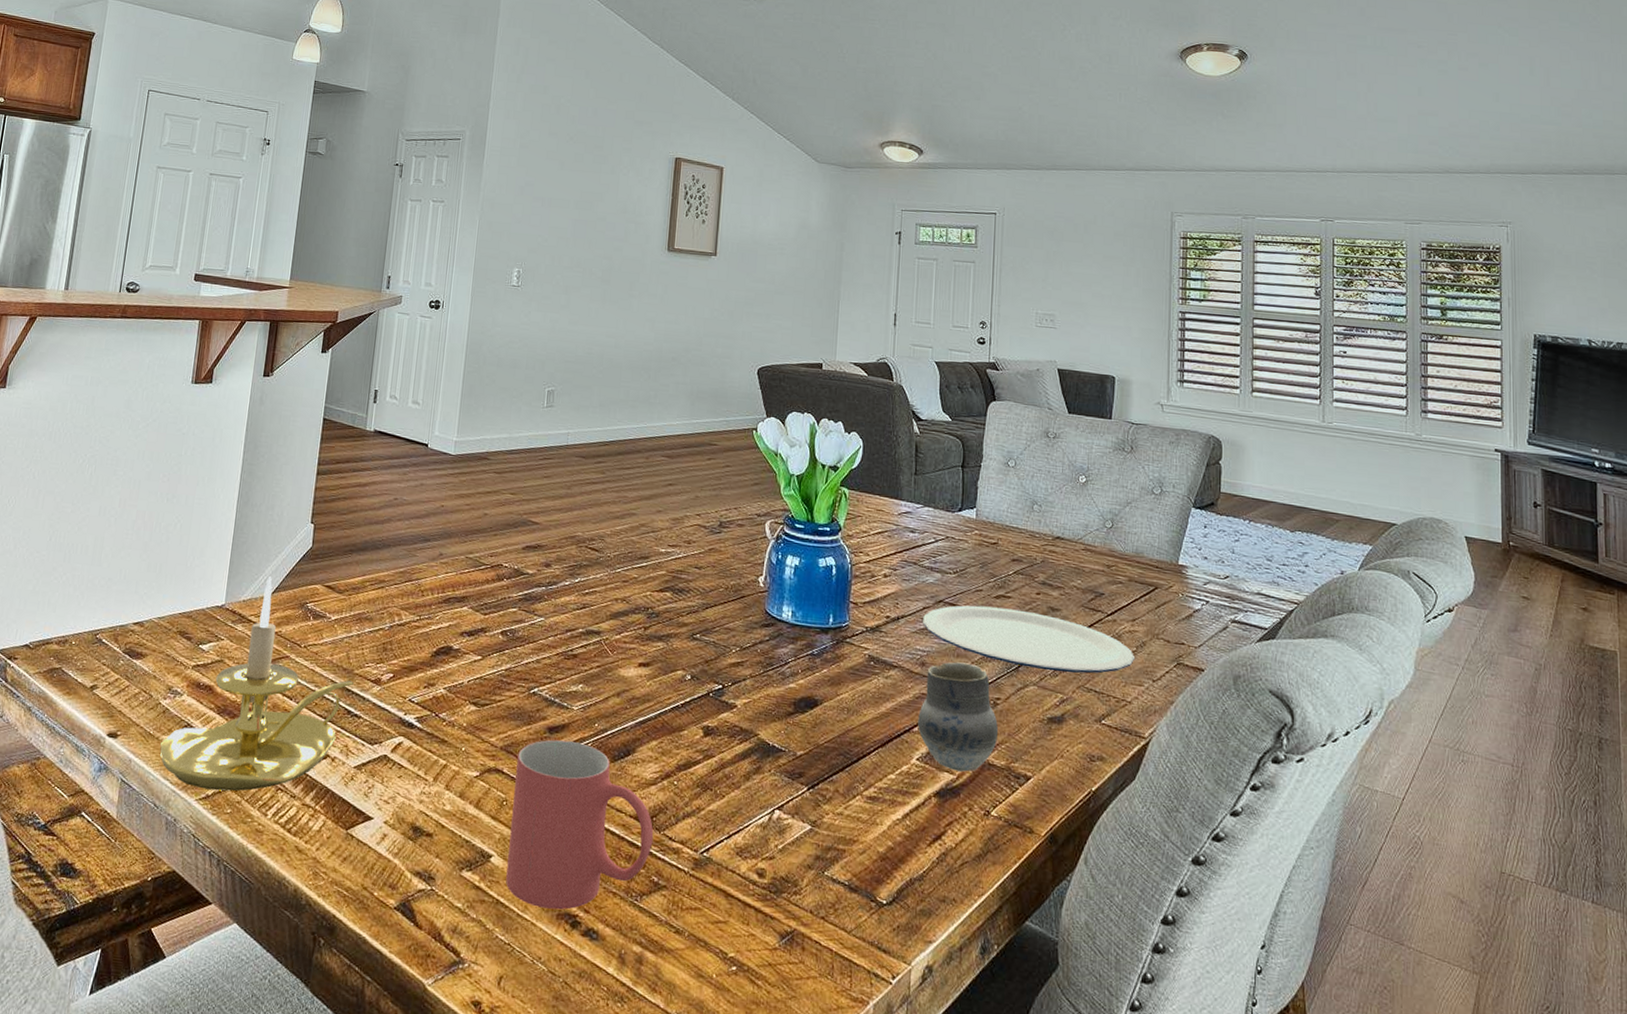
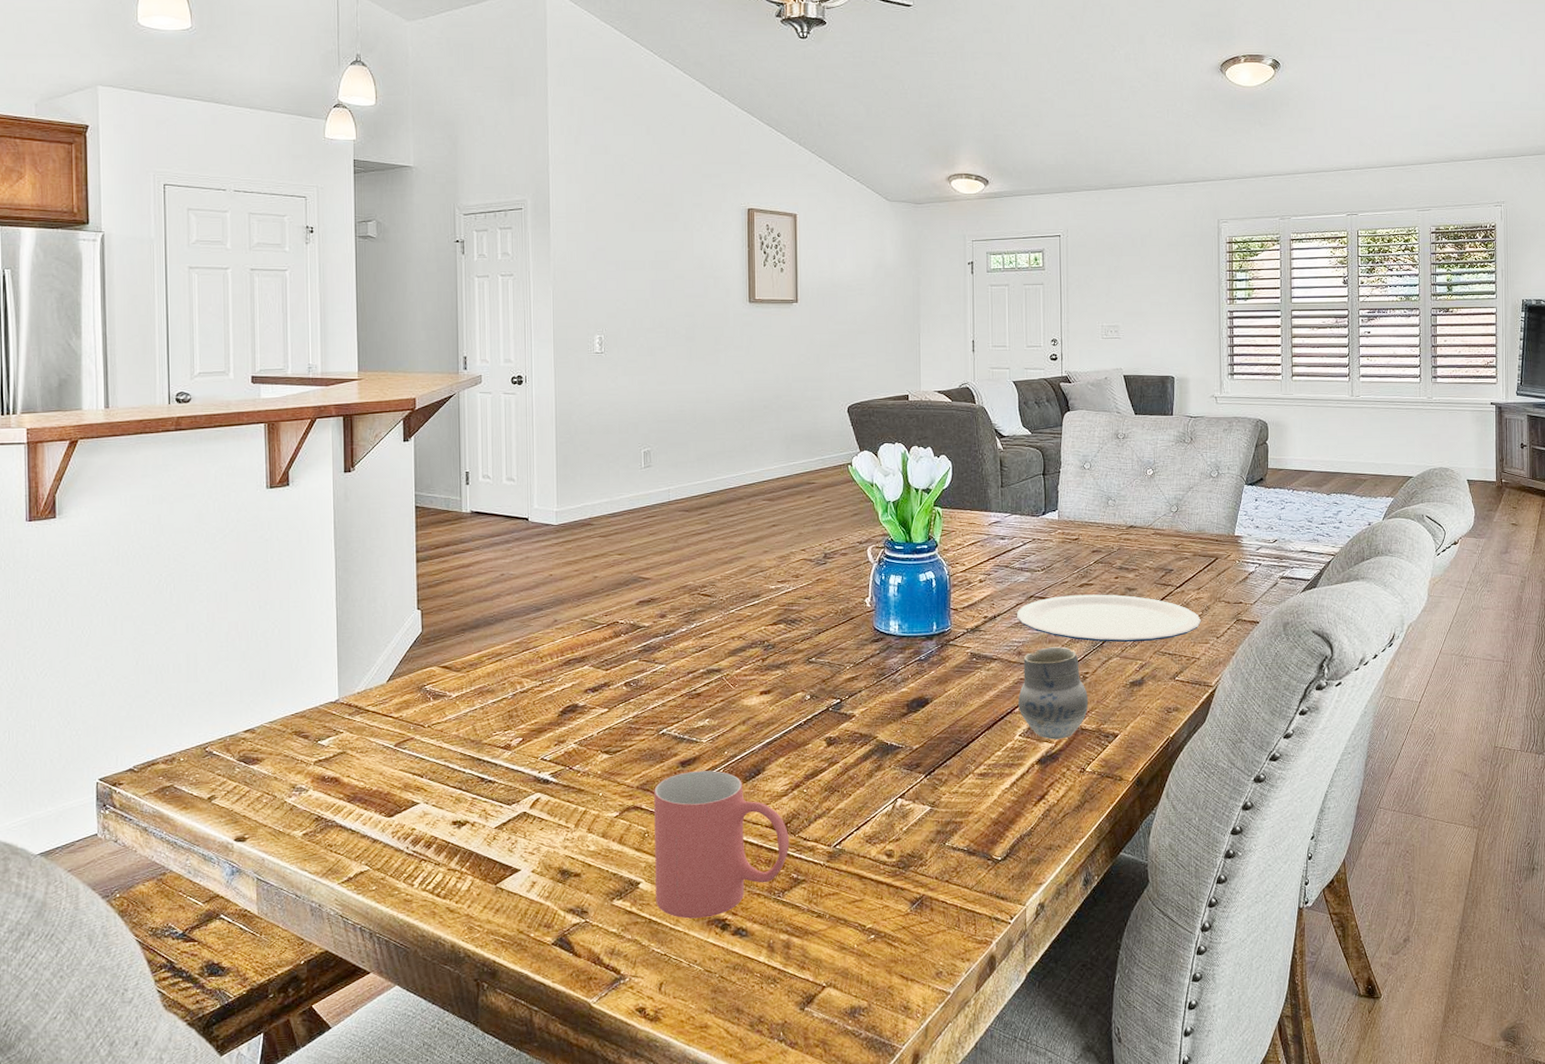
candle holder: present [160,576,355,792] -> none [293,666,484,873]

